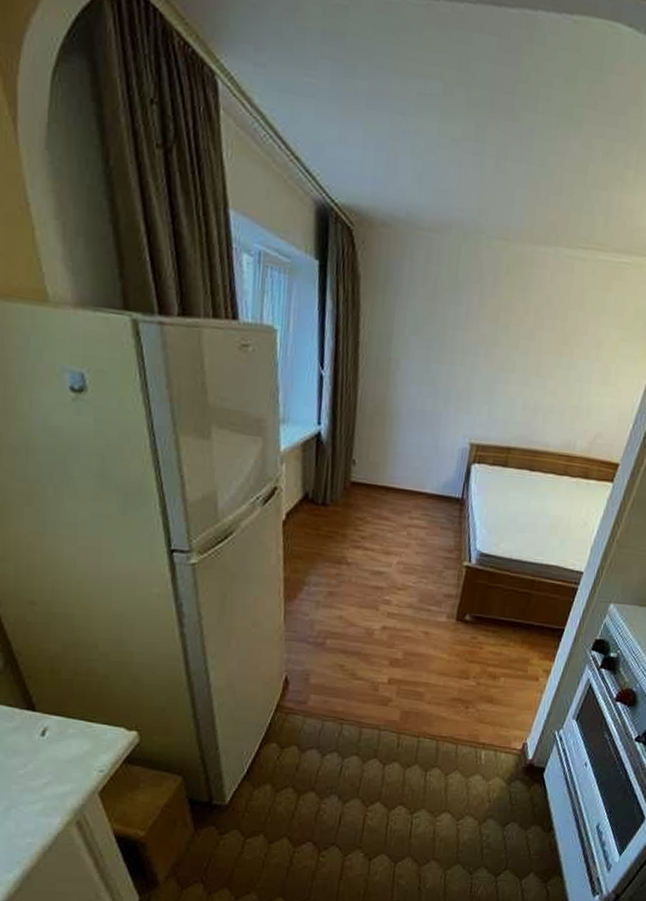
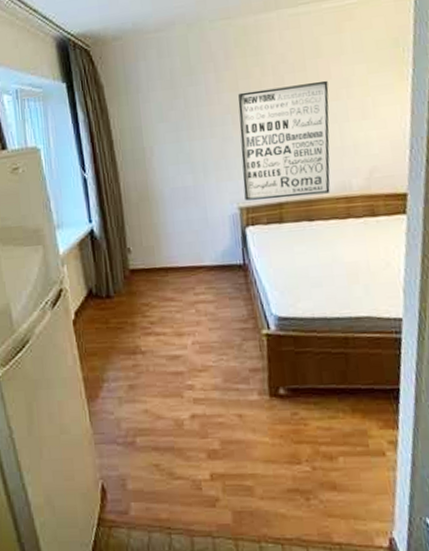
wall art: none [478,326,583,448] -> present [238,80,330,201]

